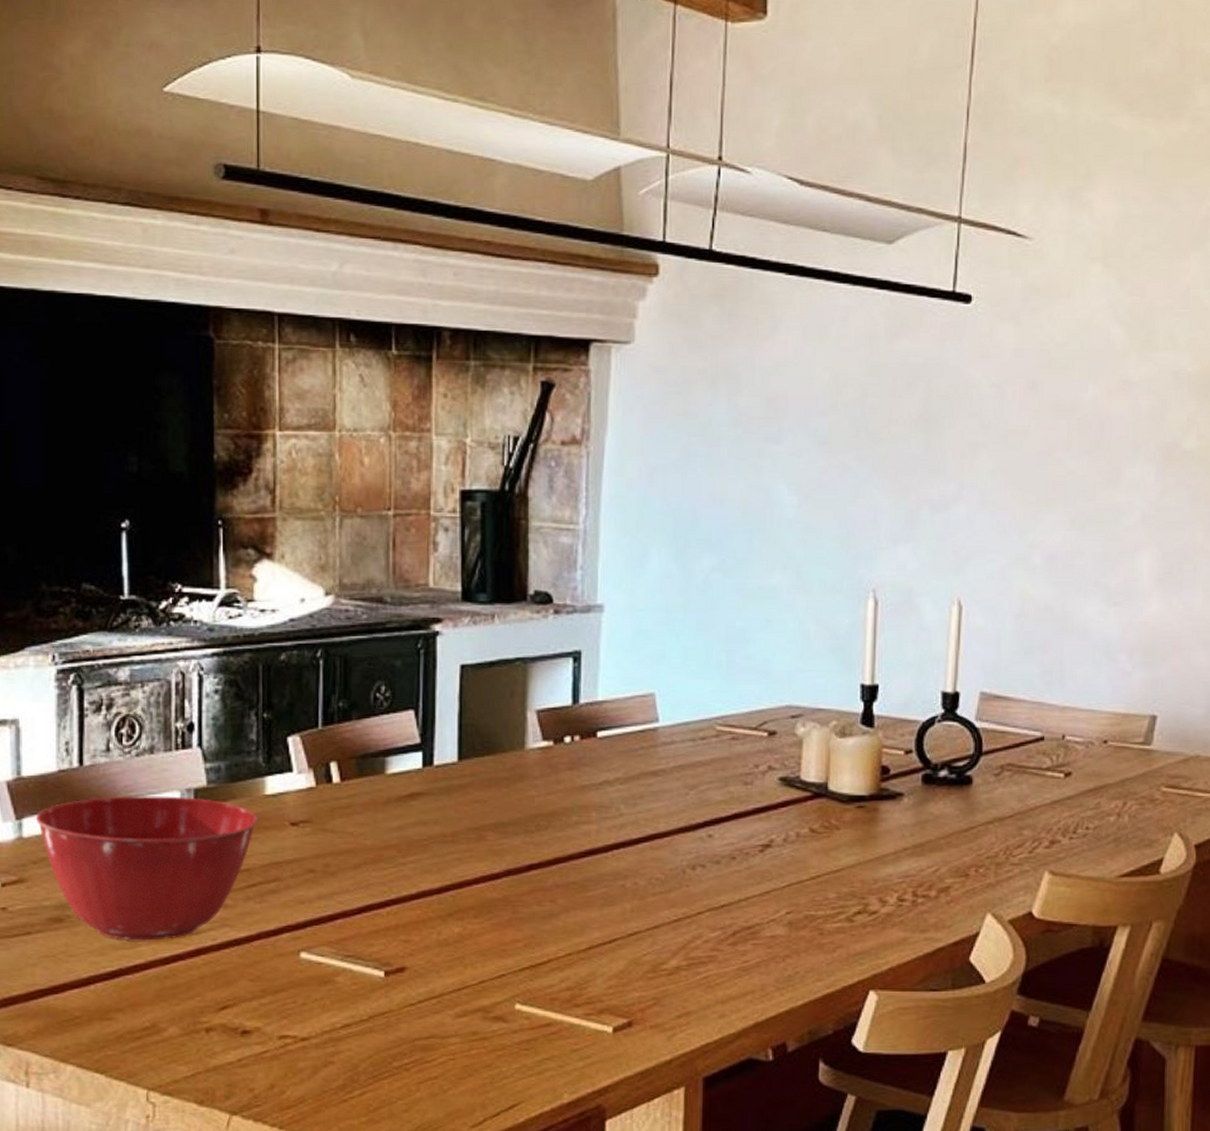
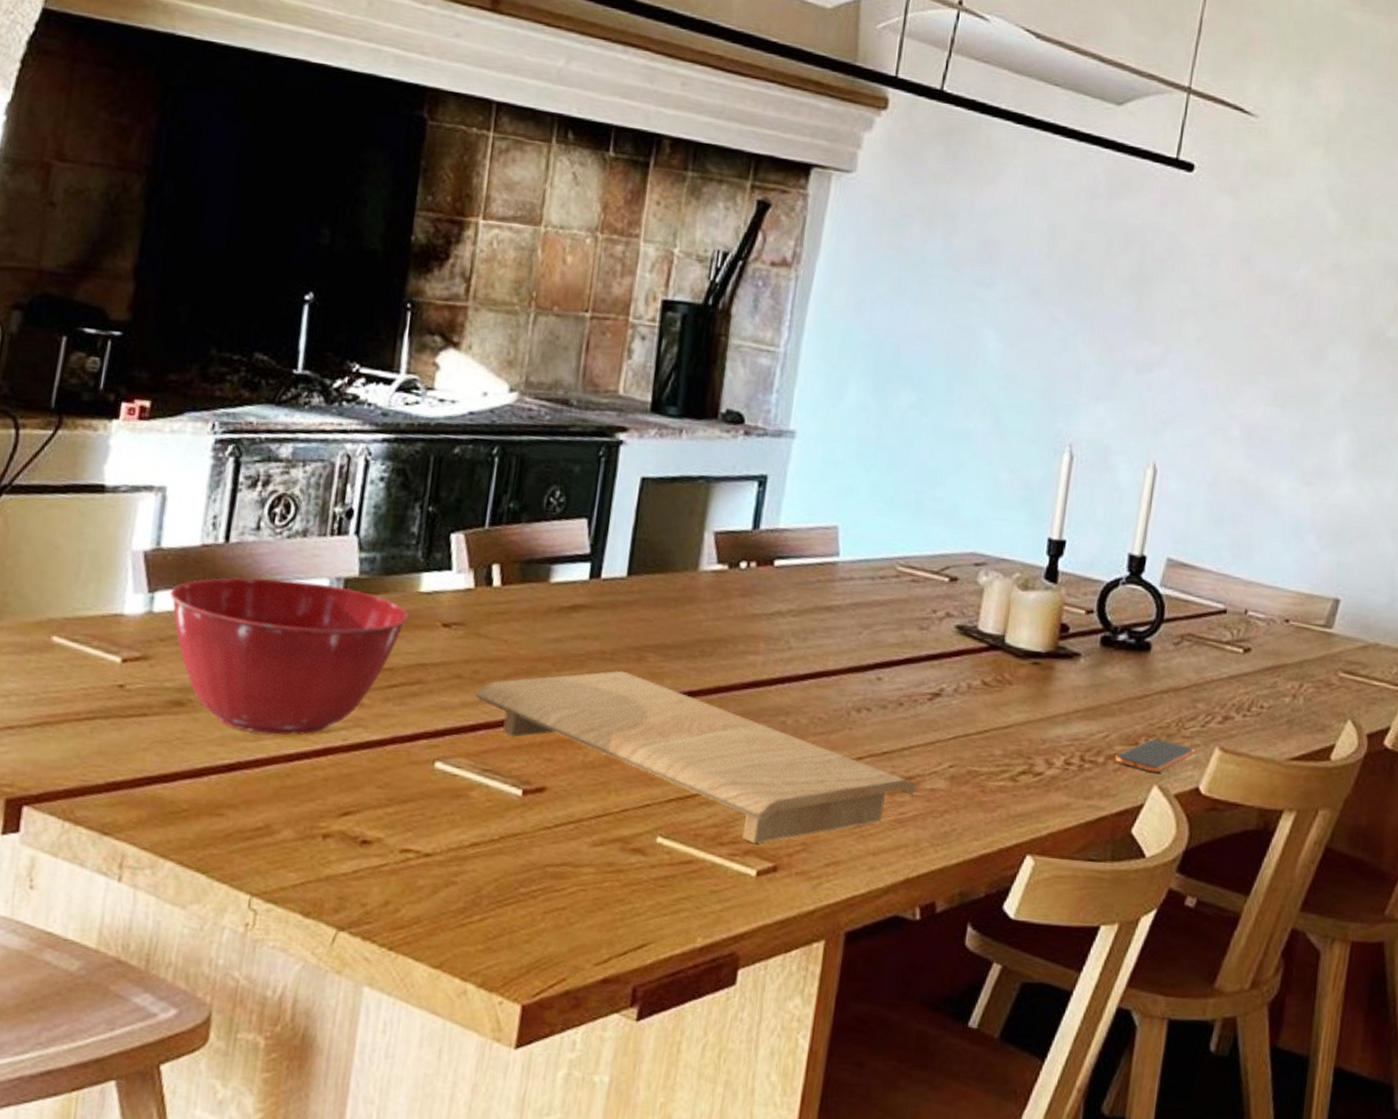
cutting board: none [329,851,758,1002] -> present [474,670,918,844]
smartphone: none [946,868,1024,901] -> present [1114,738,1195,773]

